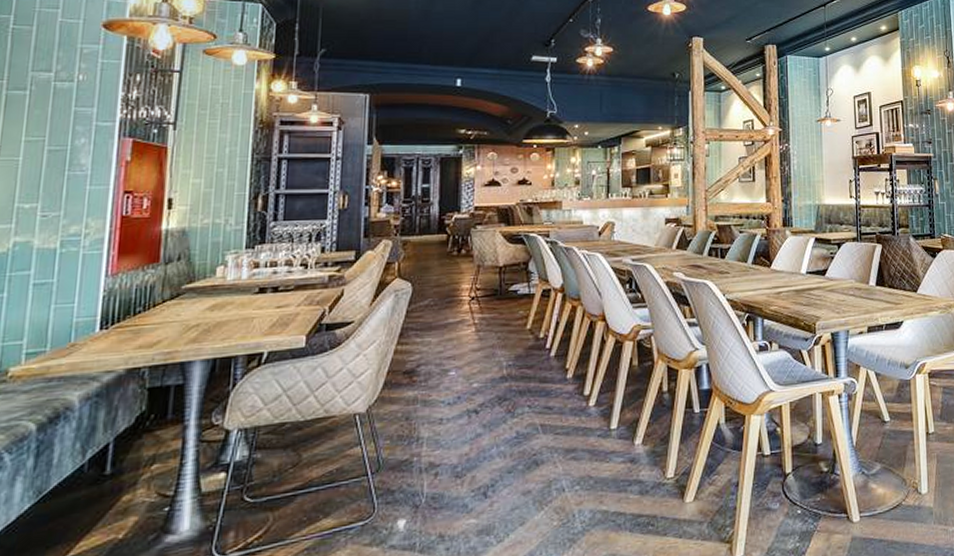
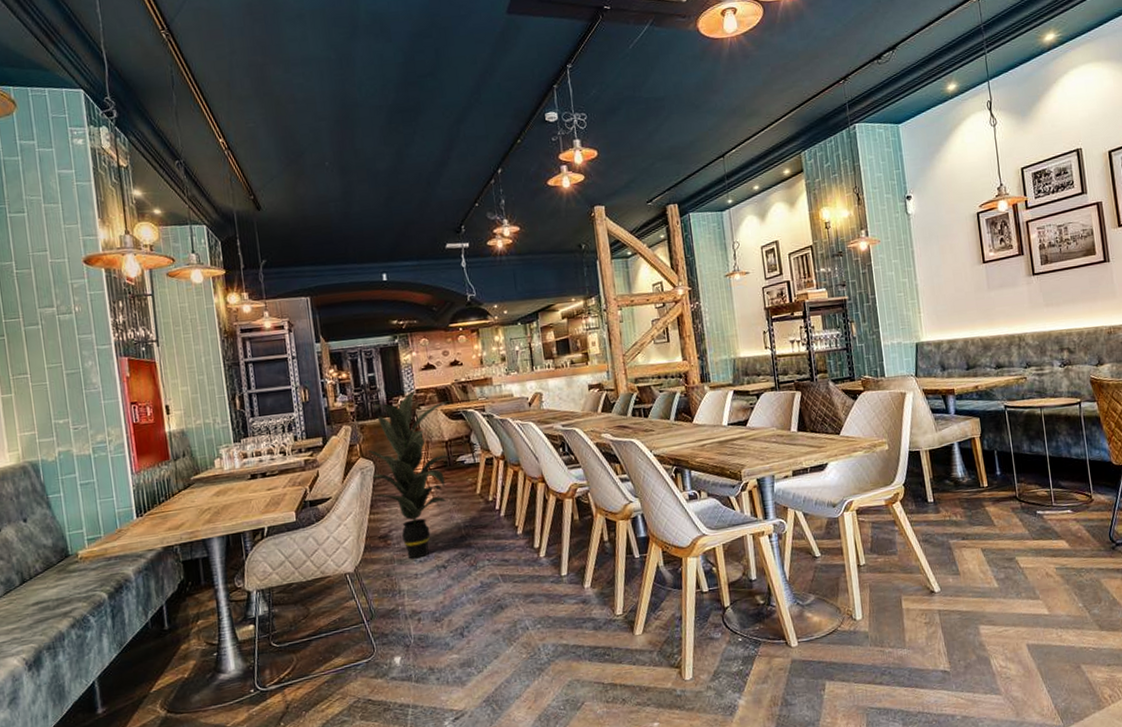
indoor plant: none [405,208,516,401] -> present [367,391,459,559]

